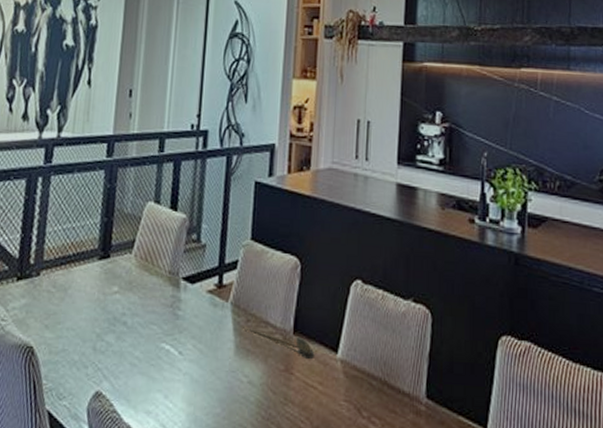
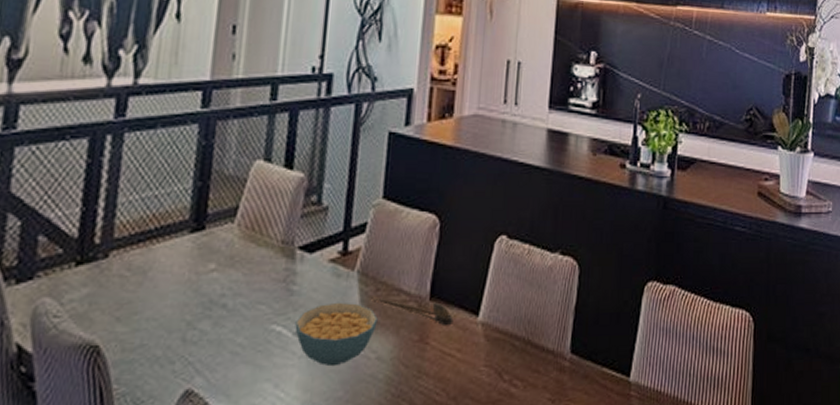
cereal bowl: none [180,328,249,386] -> present [295,302,378,367]

